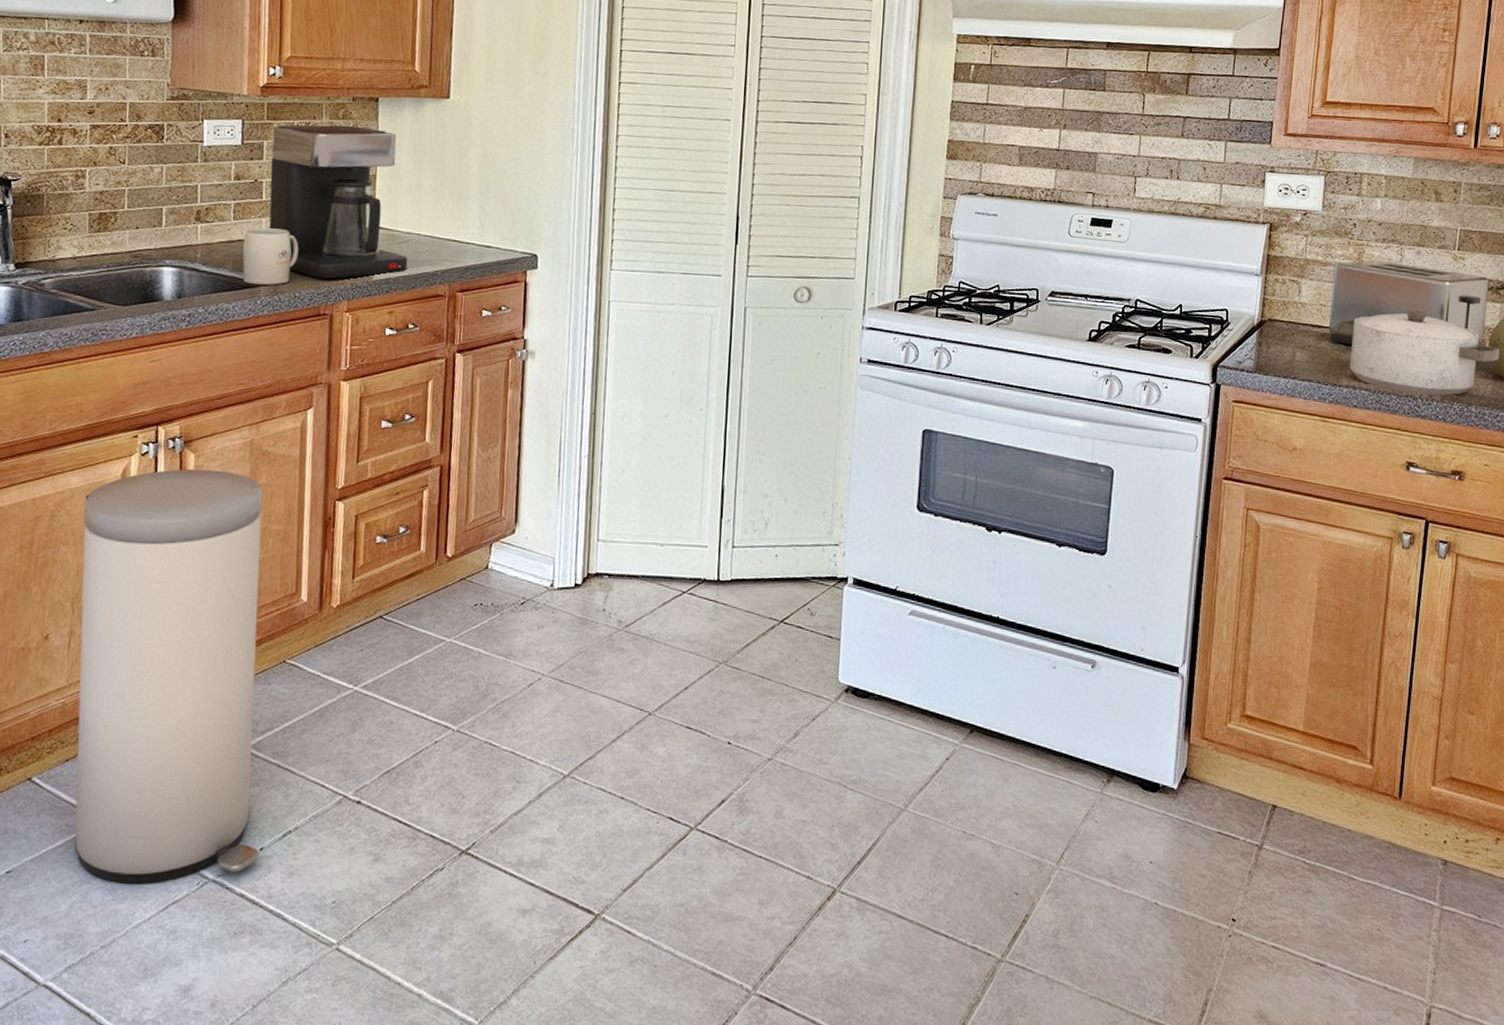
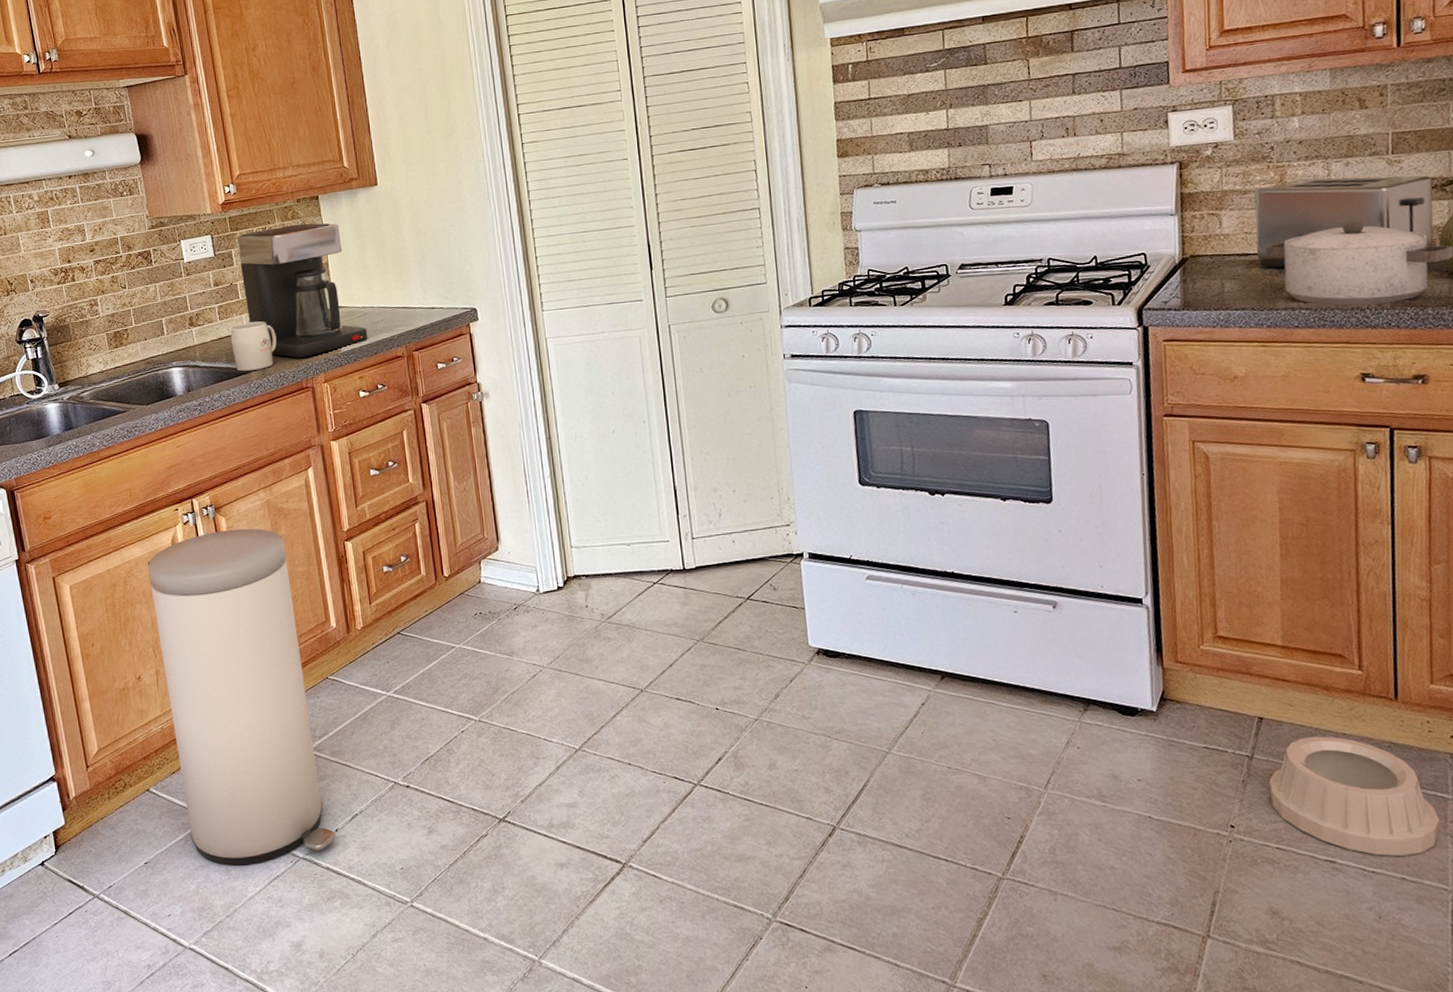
pet bowl: none [1273,830,1424,965] -> present [1269,736,1440,857]

